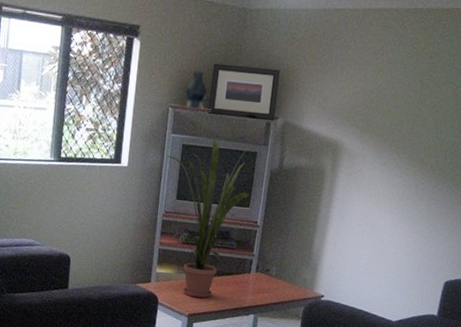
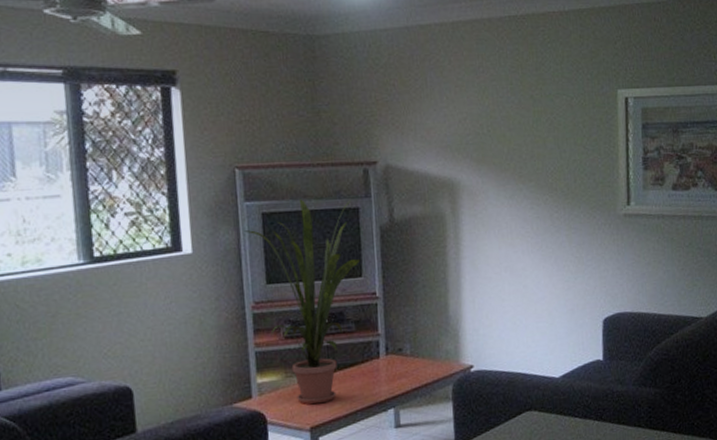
vase: present [185,71,208,114] -> none [253,118,282,172]
picture frame: present [208,63,280,121] -> none [283,104,372,171]

